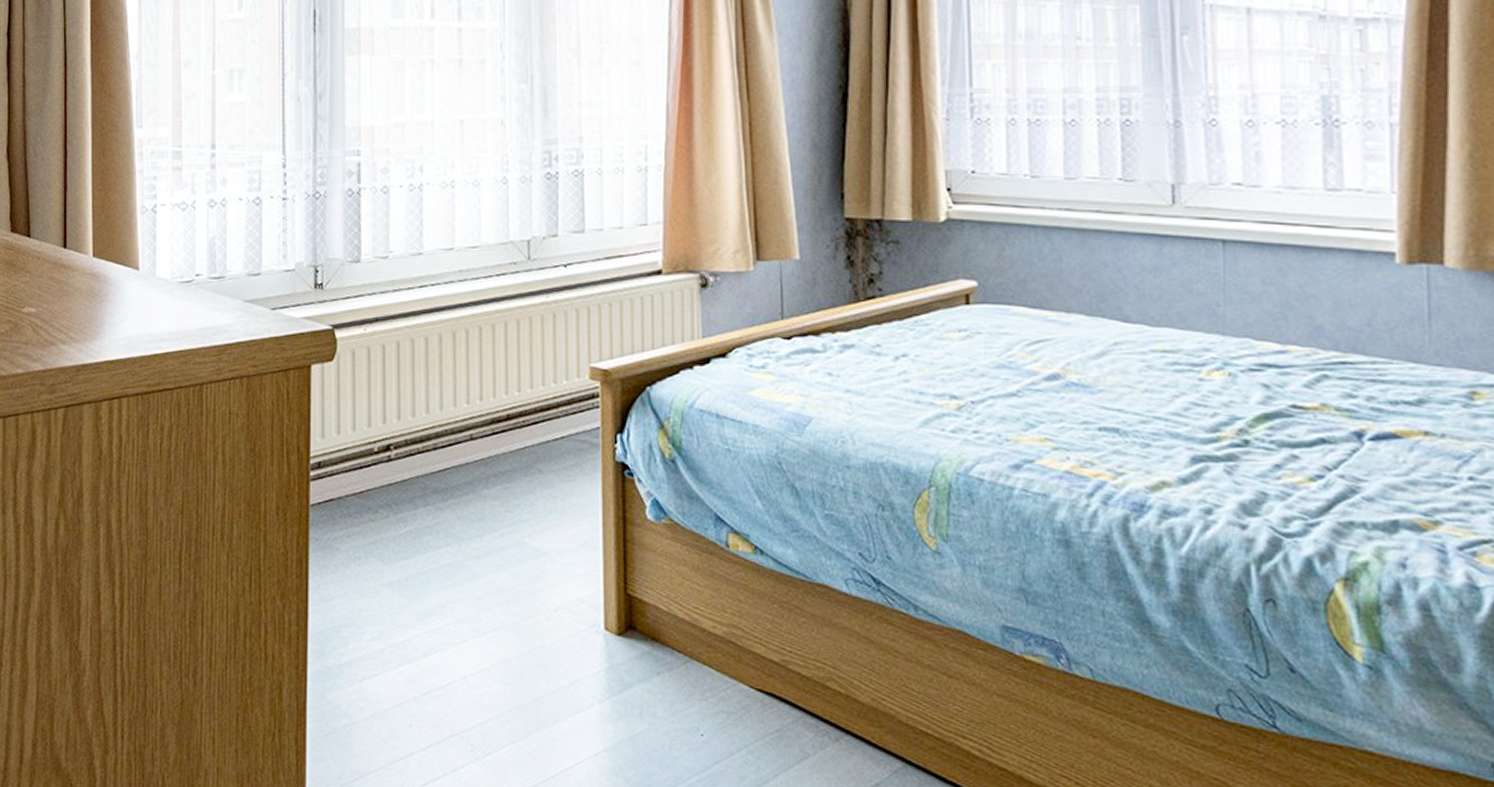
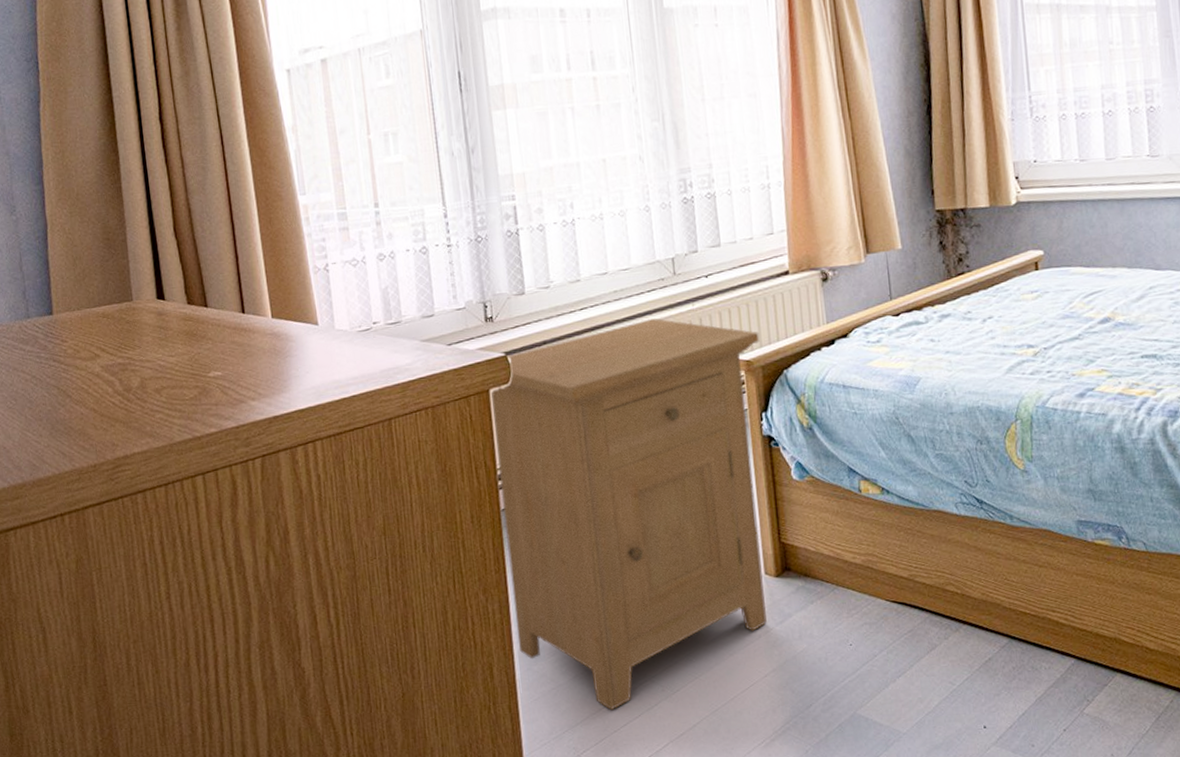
nightstand: none [312,306,621,764] -> present [491,317,767,711]

